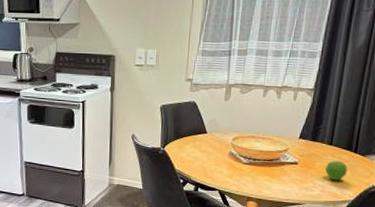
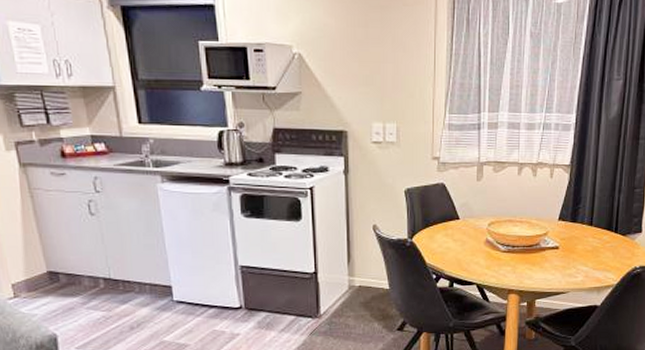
fruit: present [325,160,348,181] -> none [587,242,610,265]

